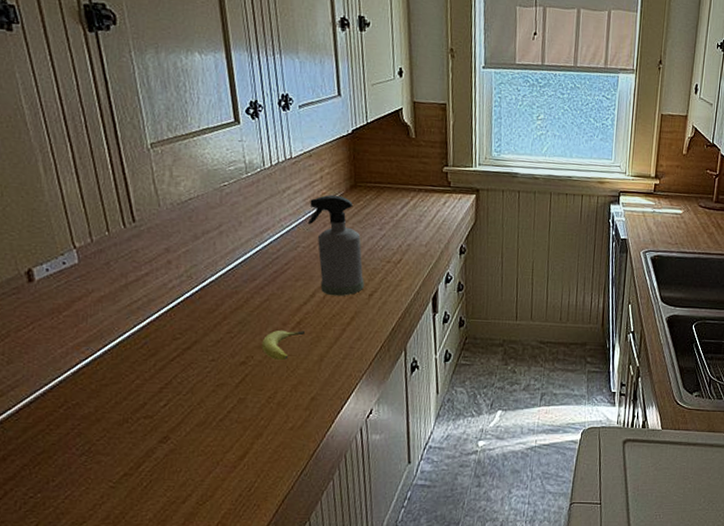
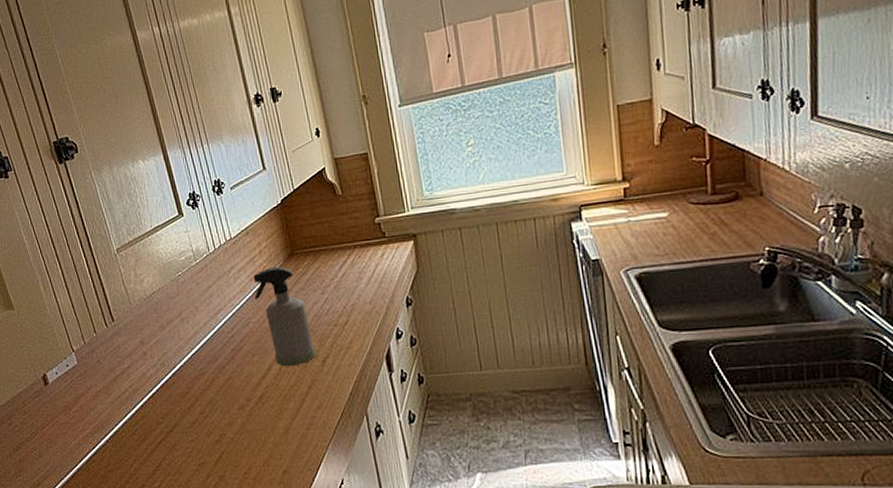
fruit: present [261,330,306,360] -> none [231,405,269,435]

